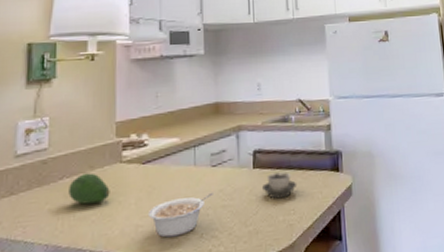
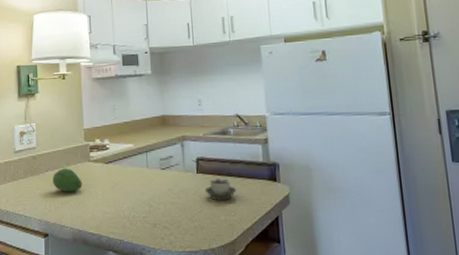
legume: present [147,192,213,238] -> none [111,191,163,224]

